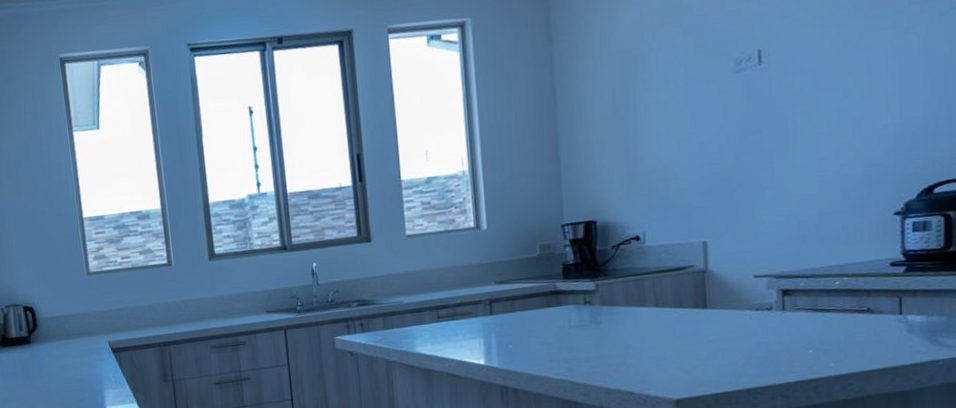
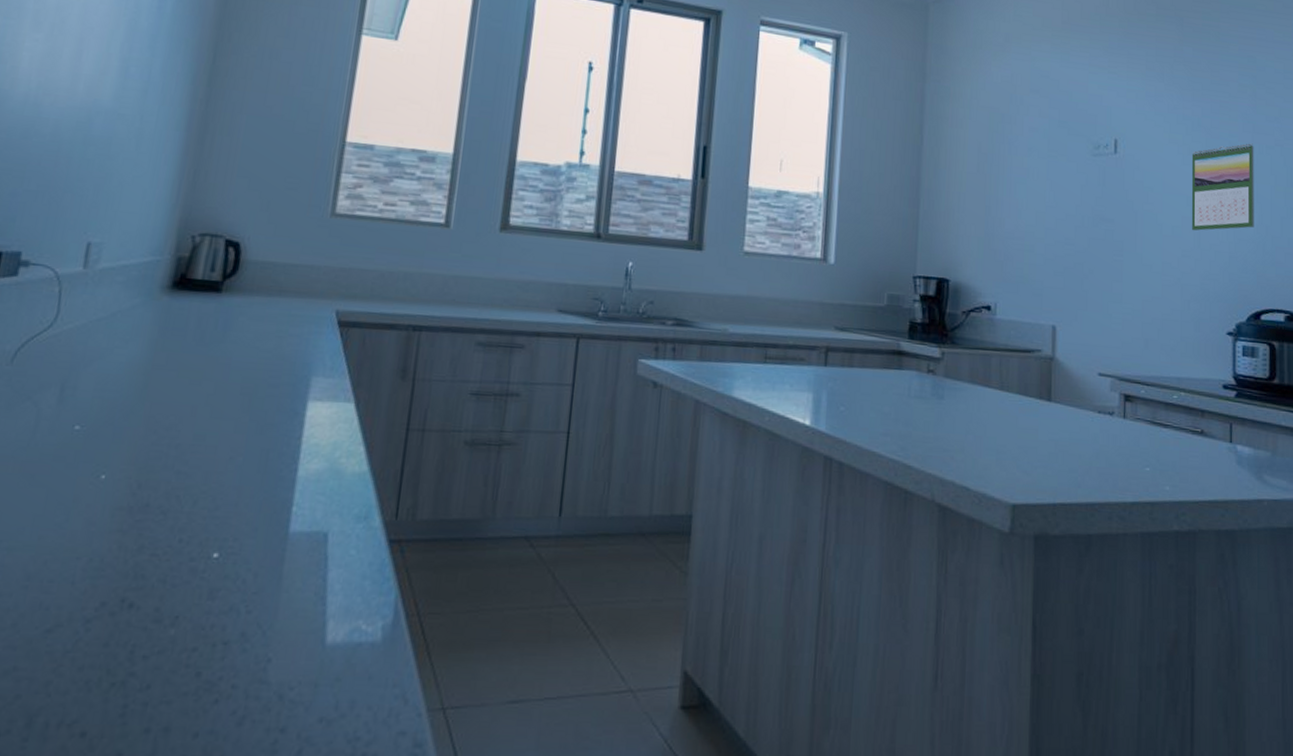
calendar: none [848,14,925,122] -> present [1191,143,1254,231]

